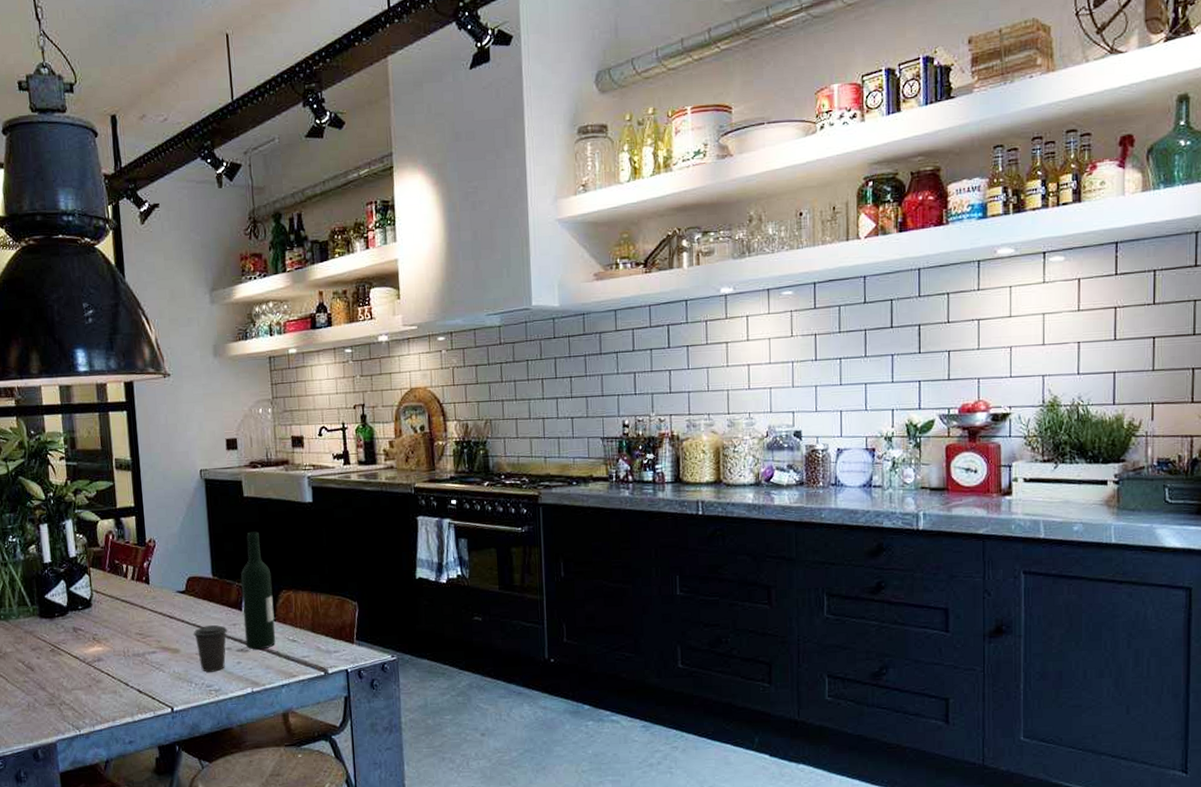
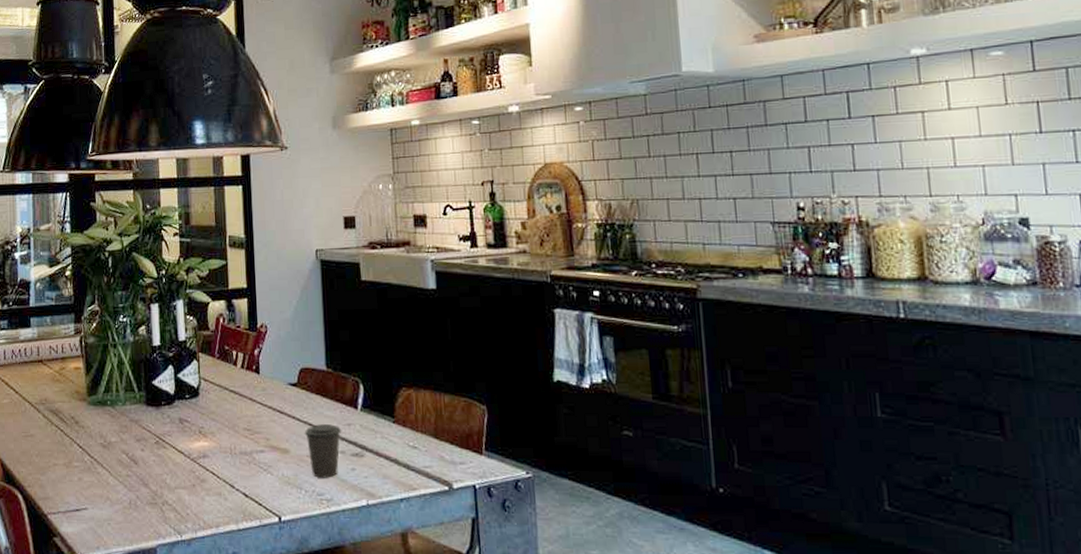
wine bottle: present [240,531,276,650] -> none [356,320,395,455]

